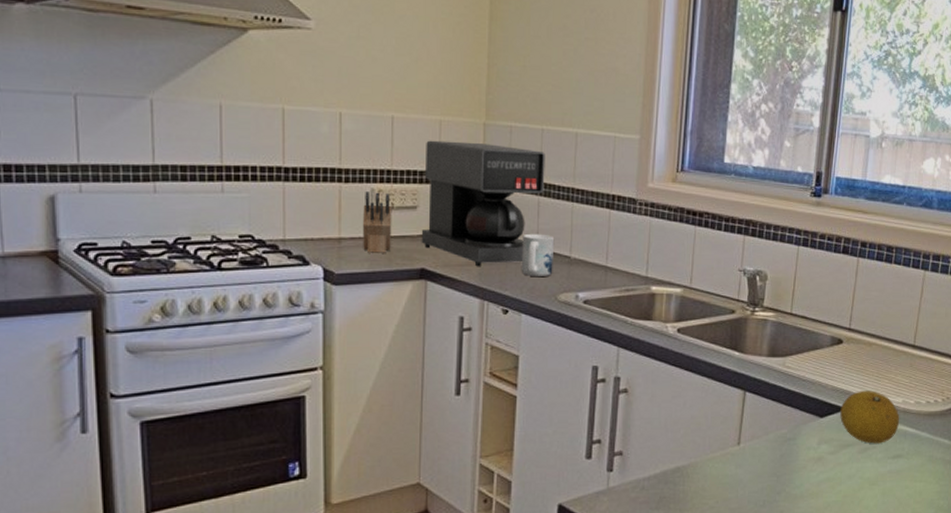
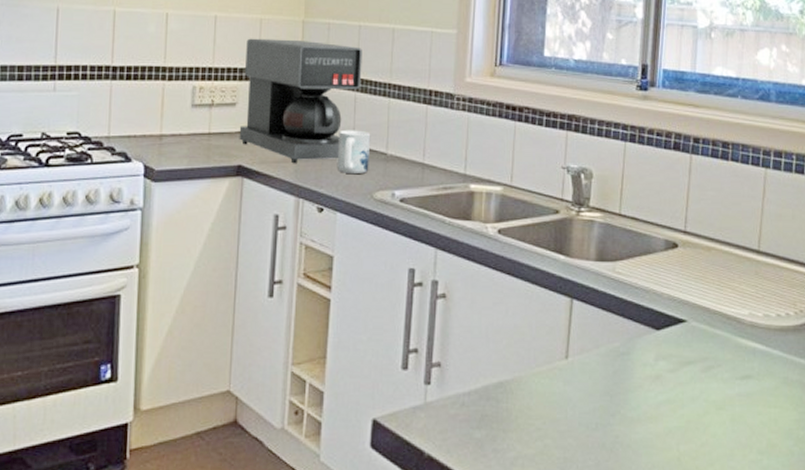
knife block: present [363,192,391,253] -> none [183,89,211,150]
fruit: present [840,391,900,444] -> none [679,301,747,361]

